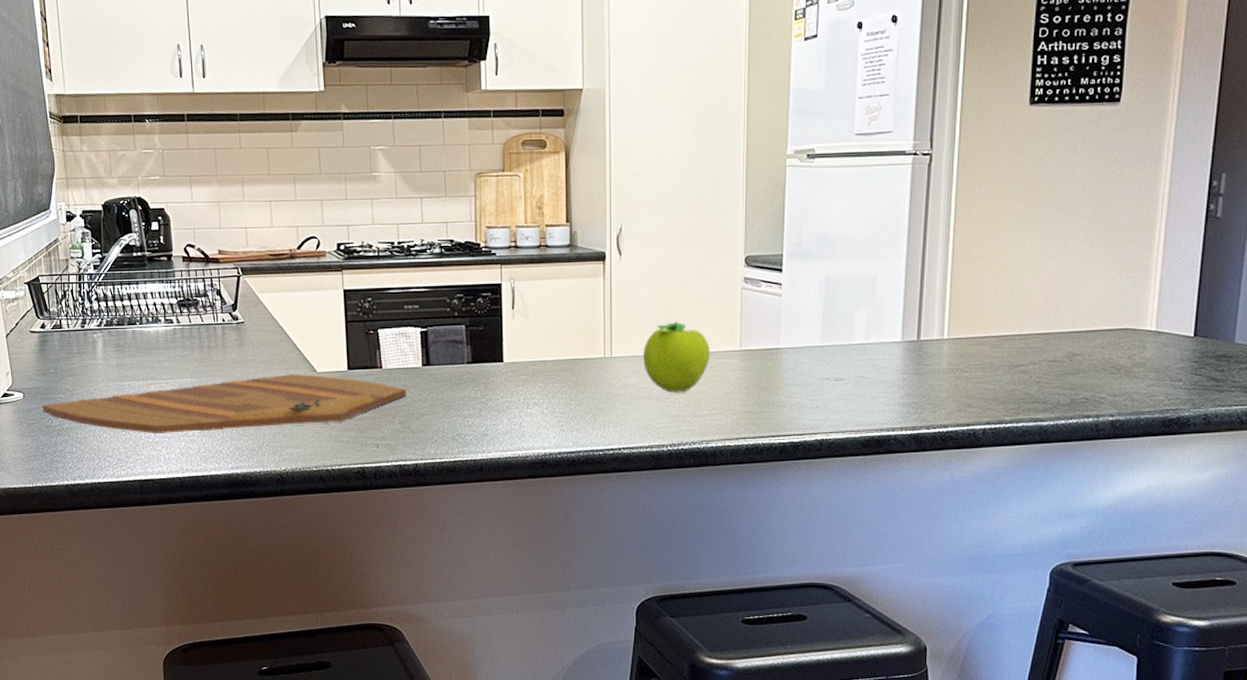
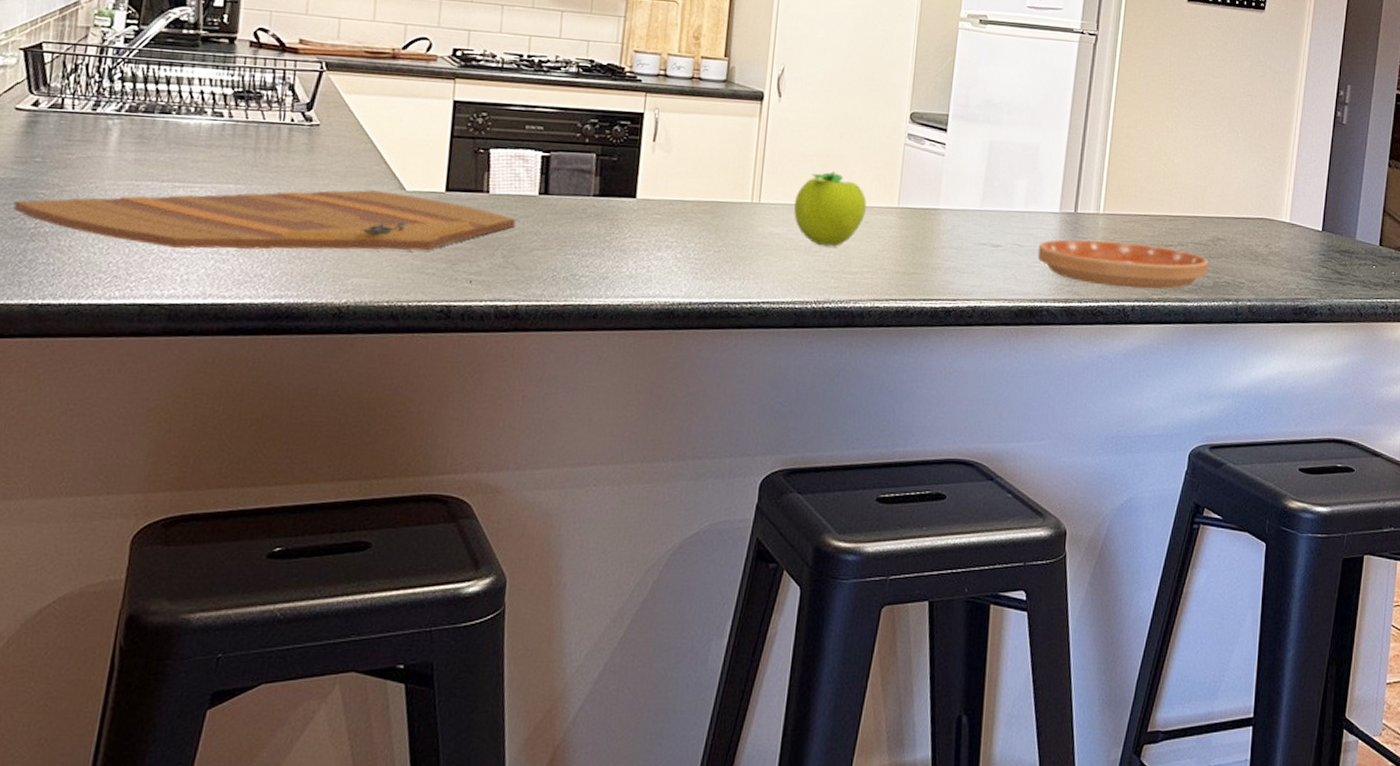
saucer: none [882,365,1065,411] -> present [1037,239,1209,290]

